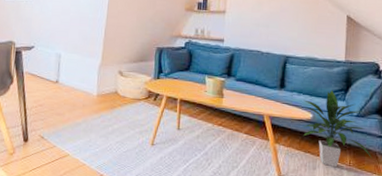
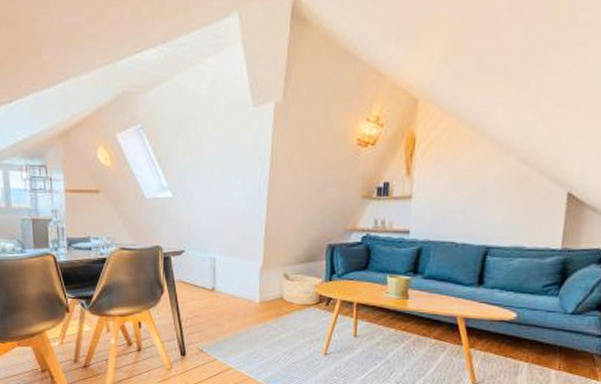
indoor plant: present [303,90,372,168] -> none [504,284,588,373]

